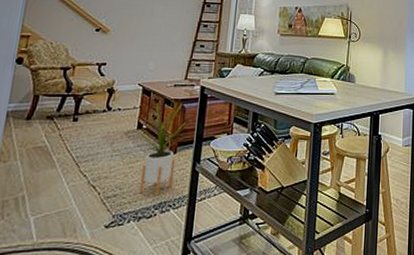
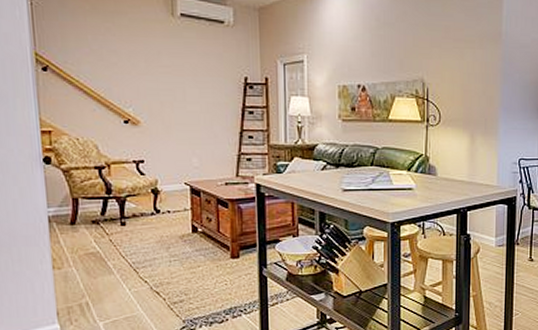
house plant: present [136,97,191,196] -> none [192,197,250,301]

